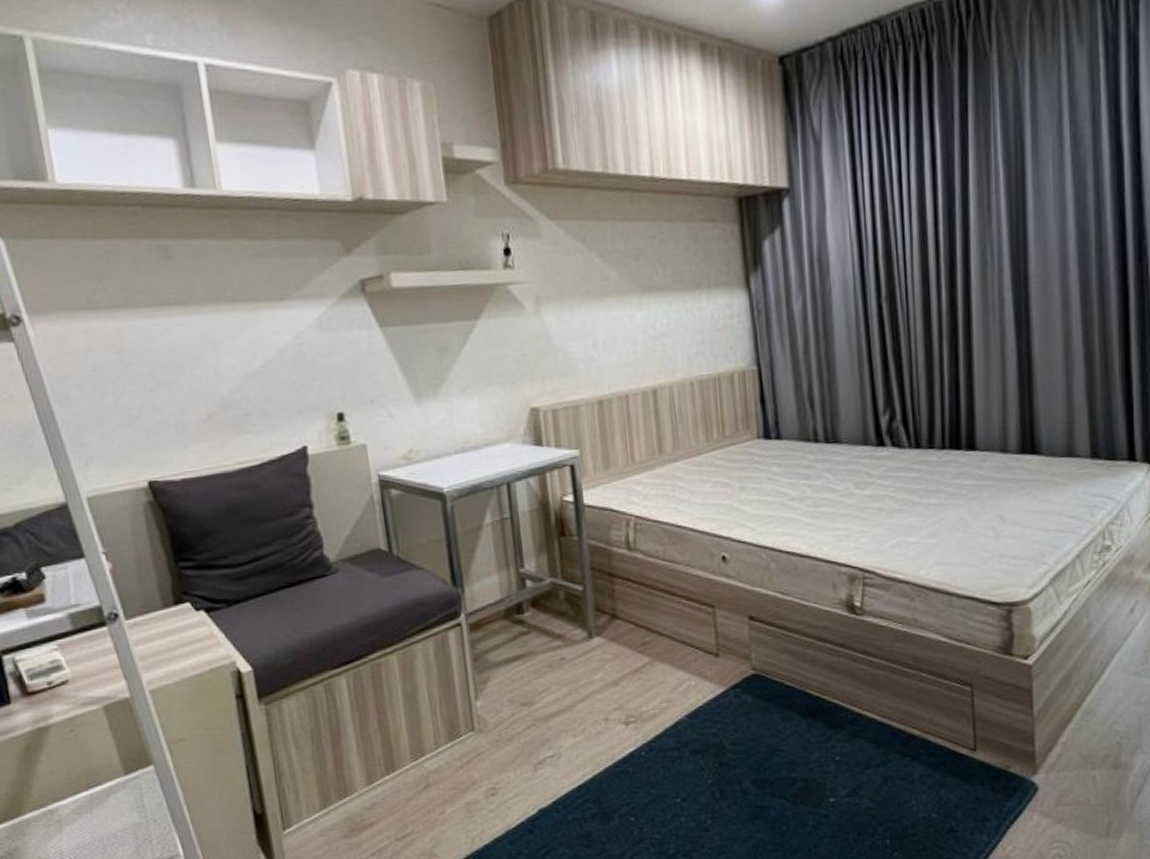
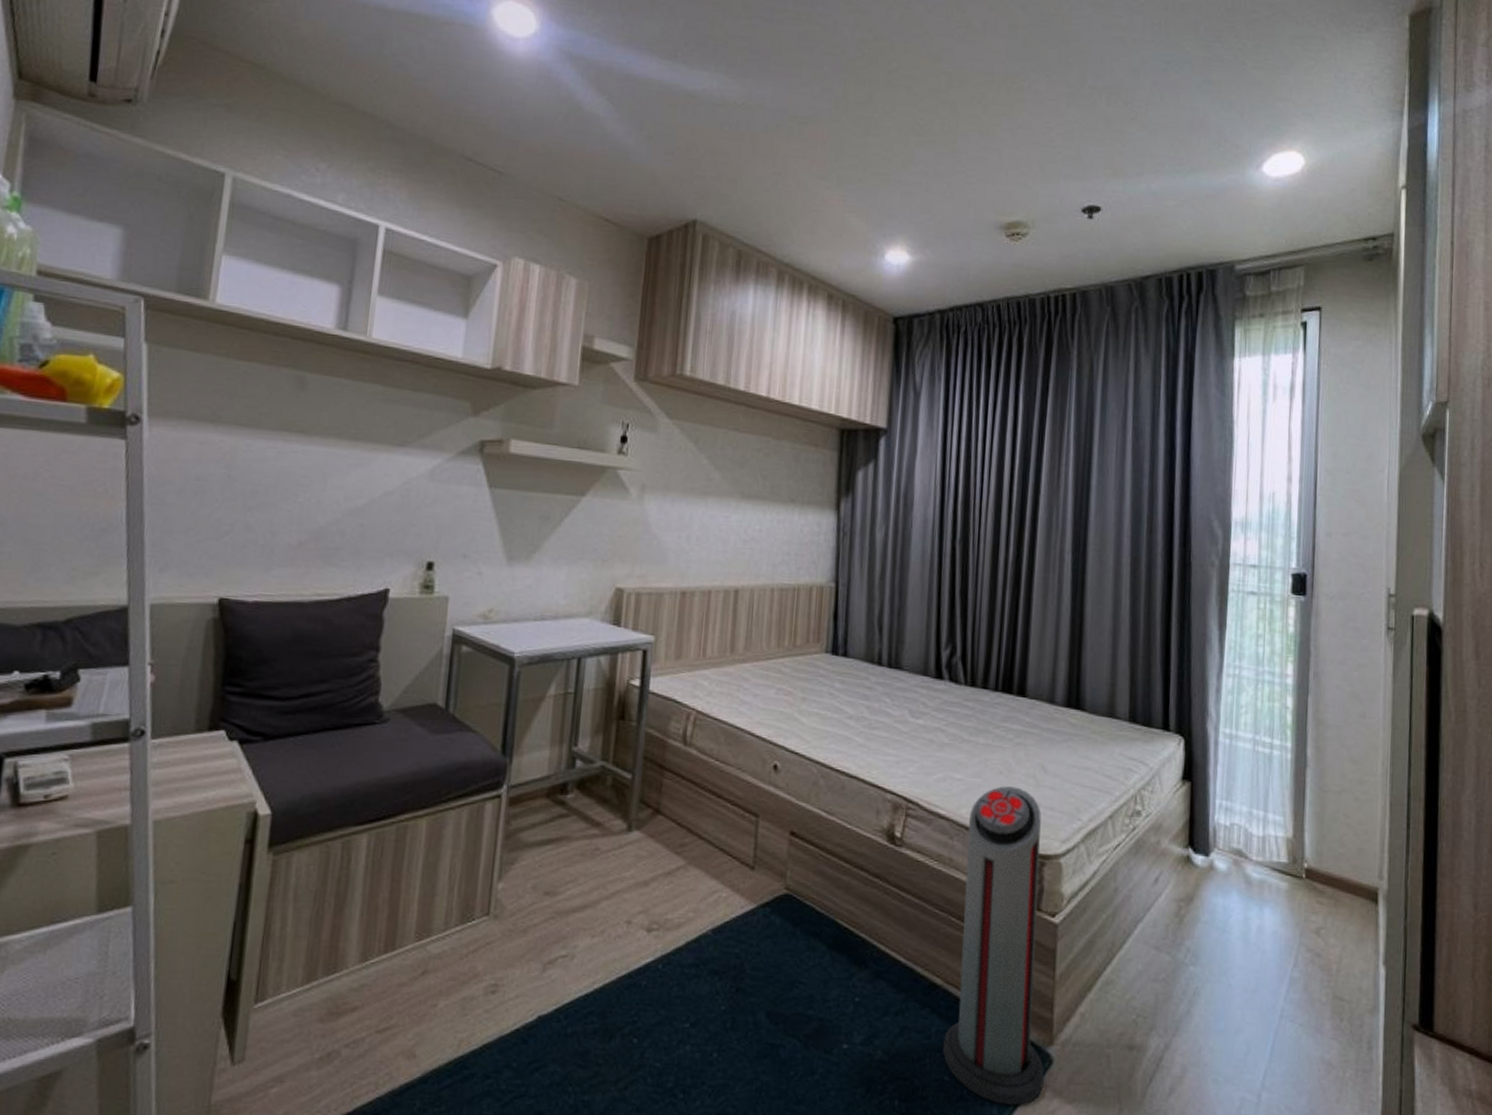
air purifier: none [927,541,1031,831] -> present [943,786,1045,1105]

